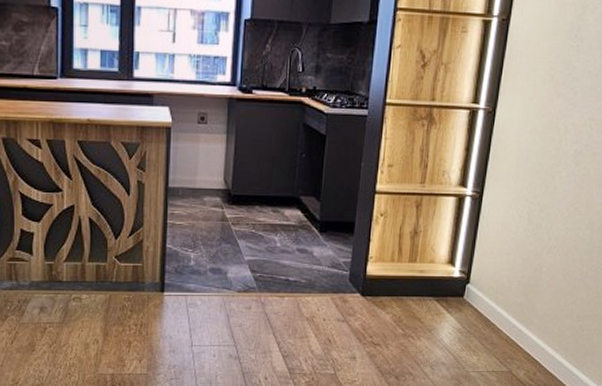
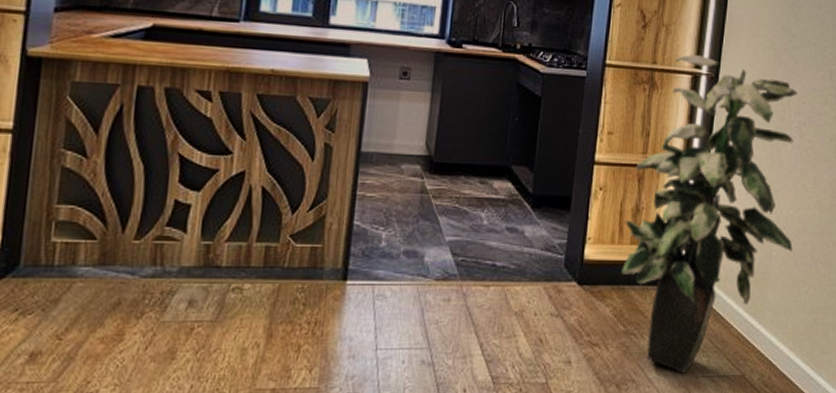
indoor plant: none [400,91,575,370] -> present [621,54,798,375]

